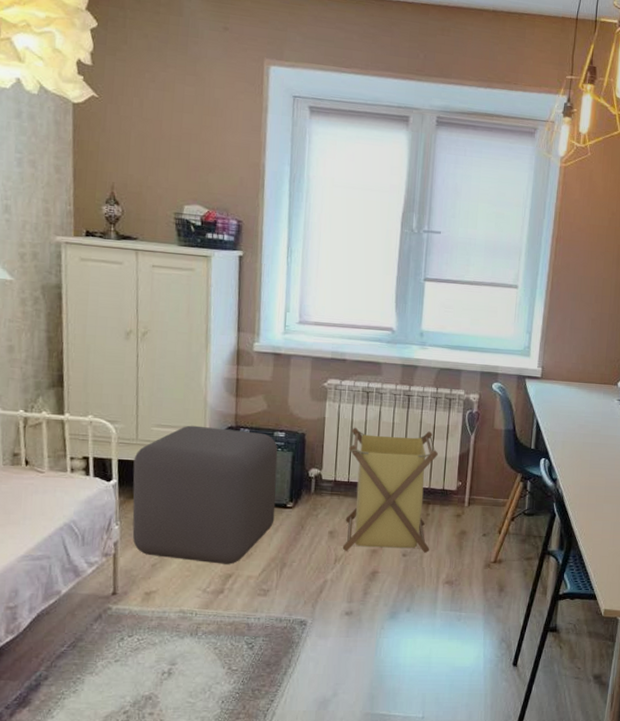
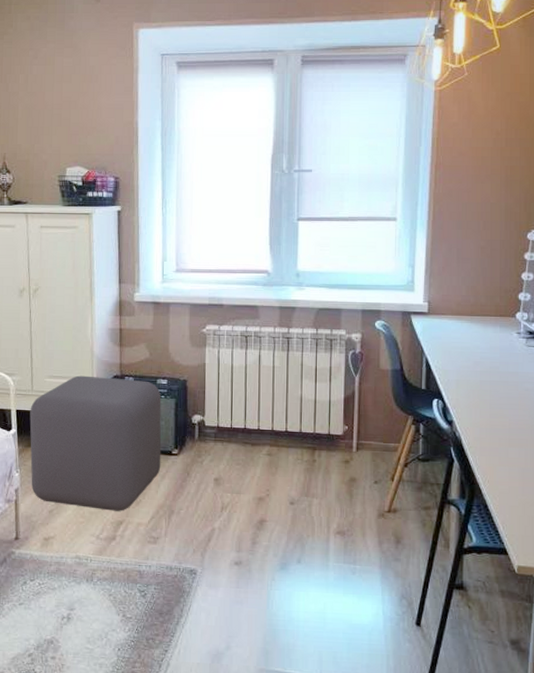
laundry basket: present [342,427,439,553] -> none [228,372,322,501]

